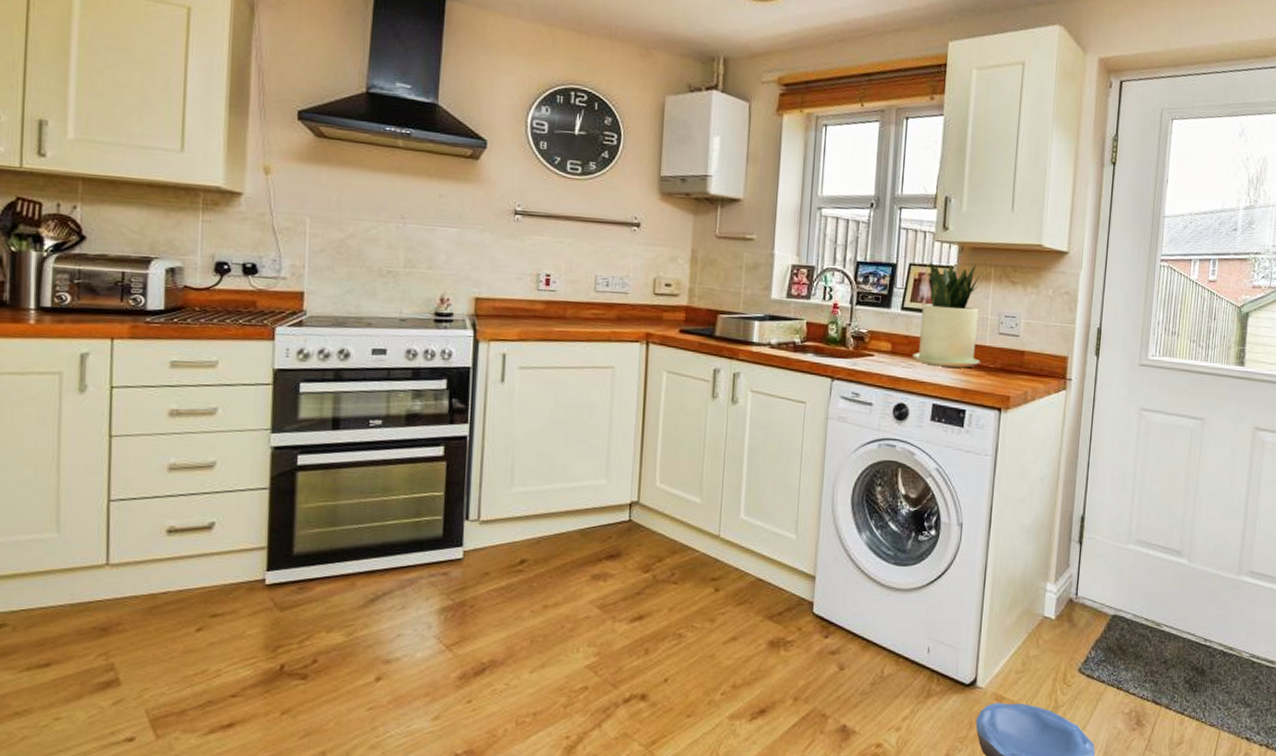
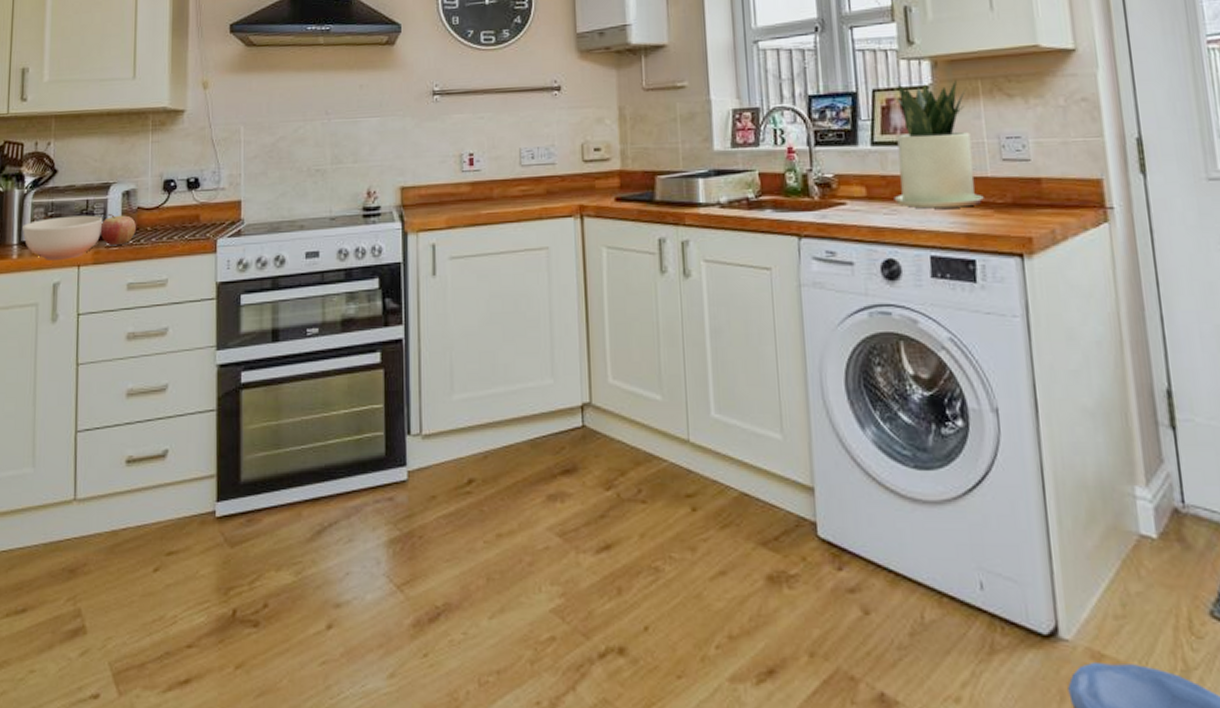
bowl: none [41,286,142,331] -> present [22,215,103,260]
fruit: none [138,288,183,323] -> present [100,213,137,246]

